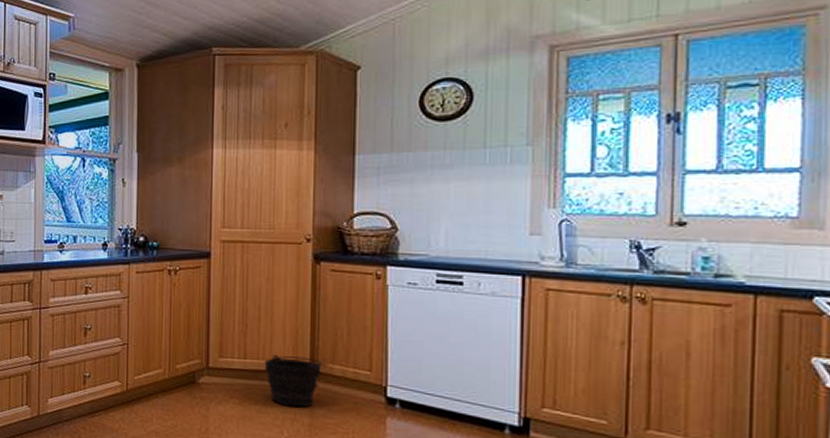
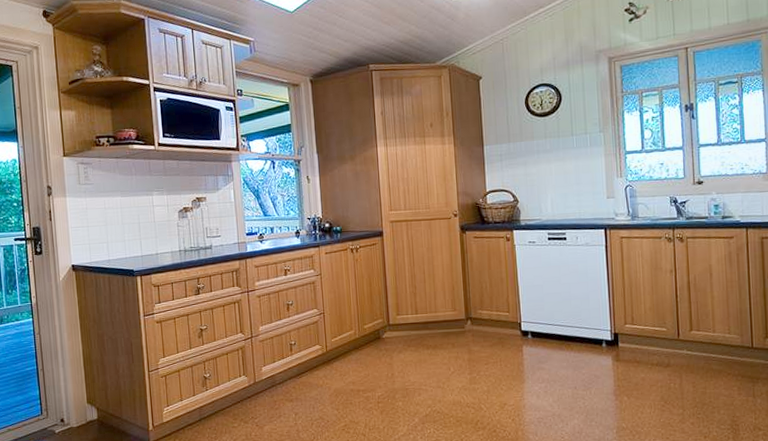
bucket: present [264,354,323,408] -> none [431,307,475,348]

